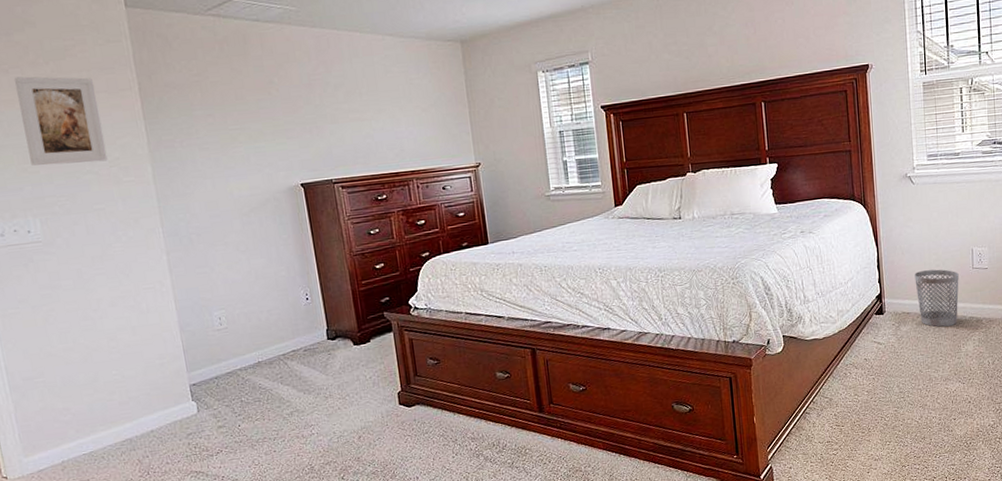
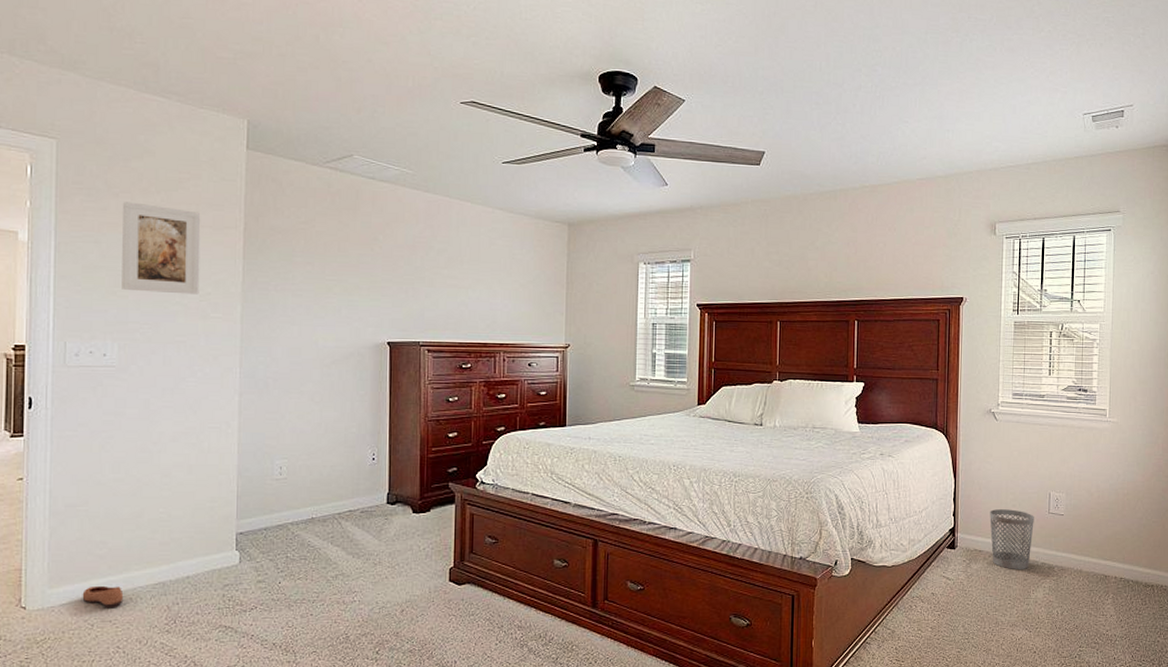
shoe: none [56,447,96,469] -> present [82,585,124,609]

